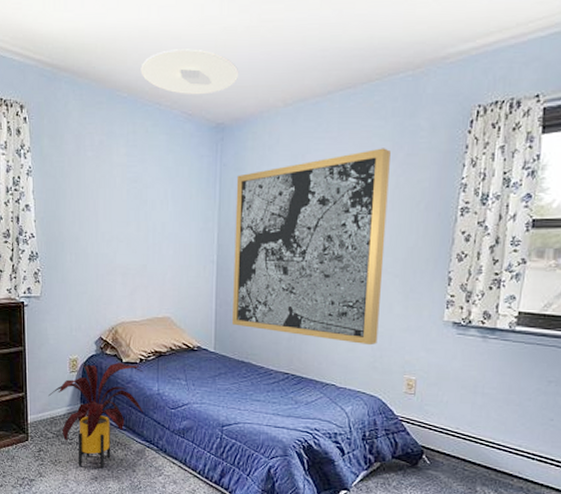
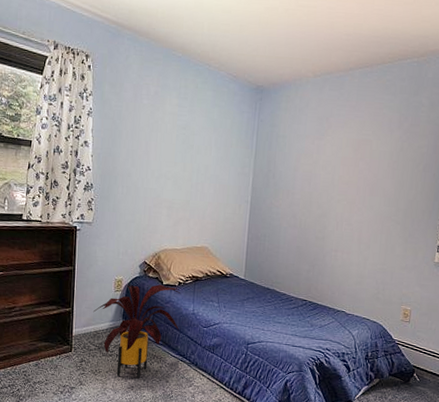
ceiling light: present [141,49,239,95] -> none [194,21,278,61]
wall art: present [232,148,391,346] -> none [261,117,398,280]

